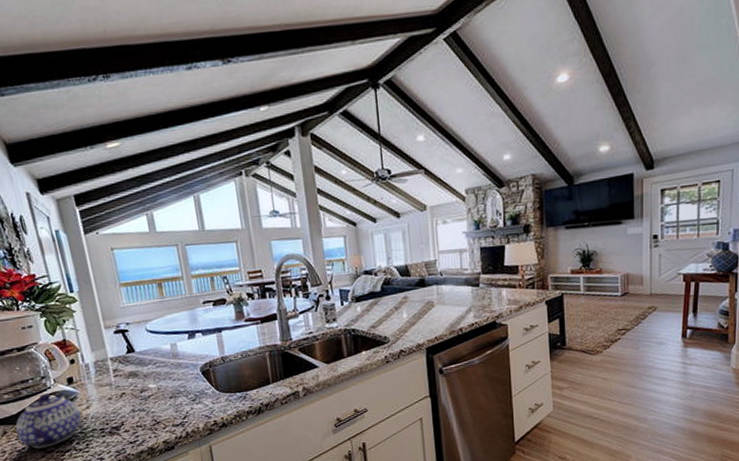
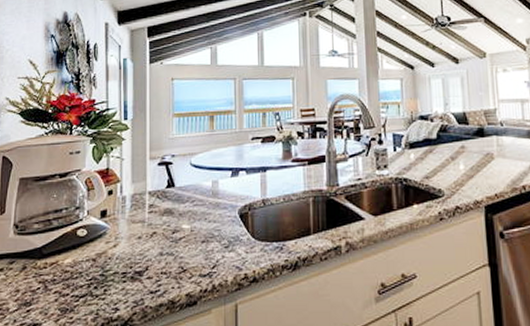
teapot: present [15,392,82,450] -> none [36,226,107,291]

